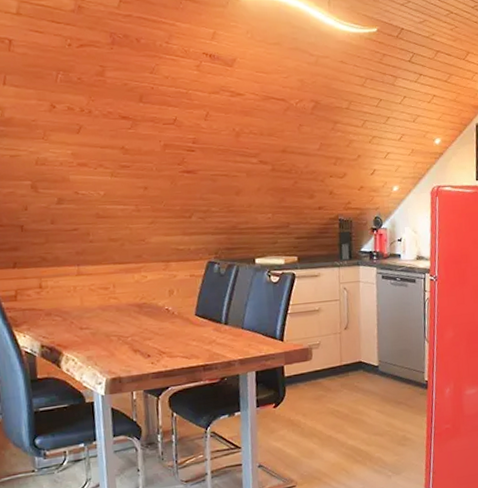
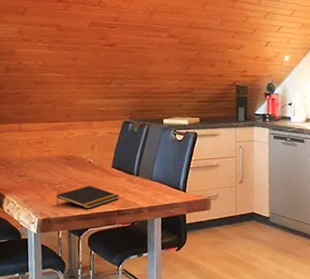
notepad: none [128,337,206,365] -> present [56,185,120,209]

